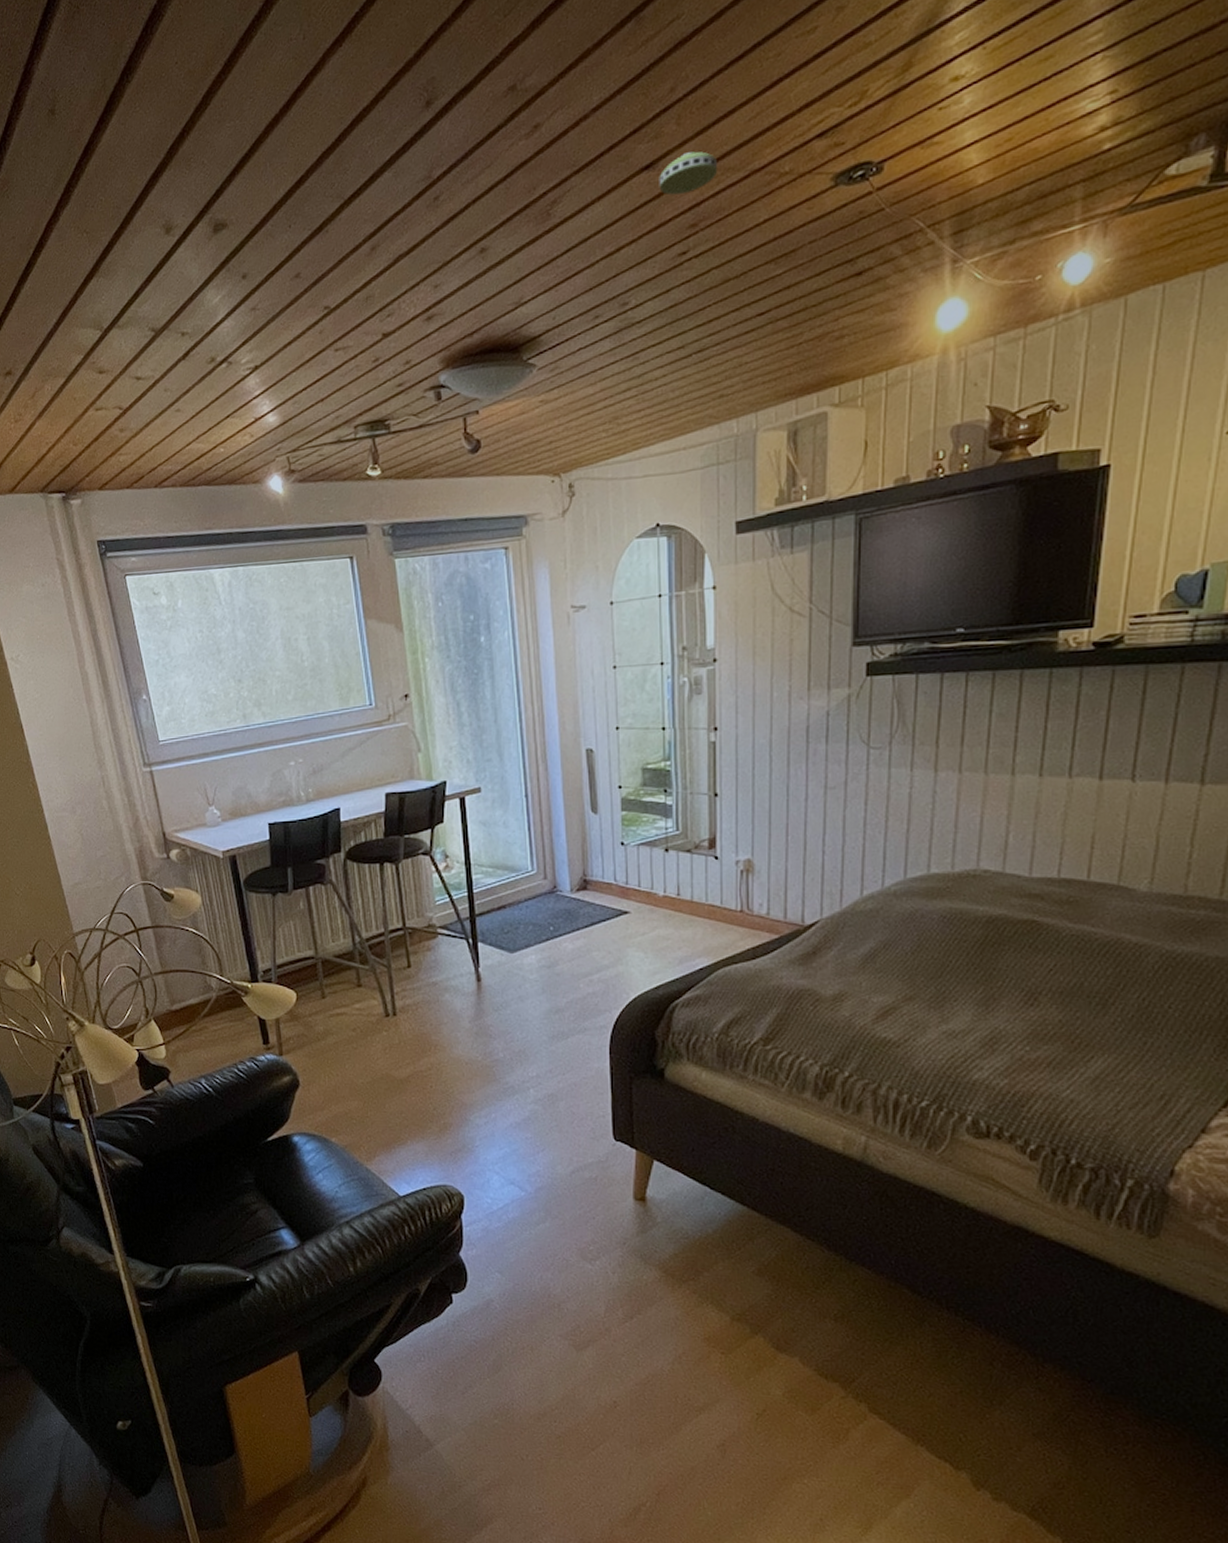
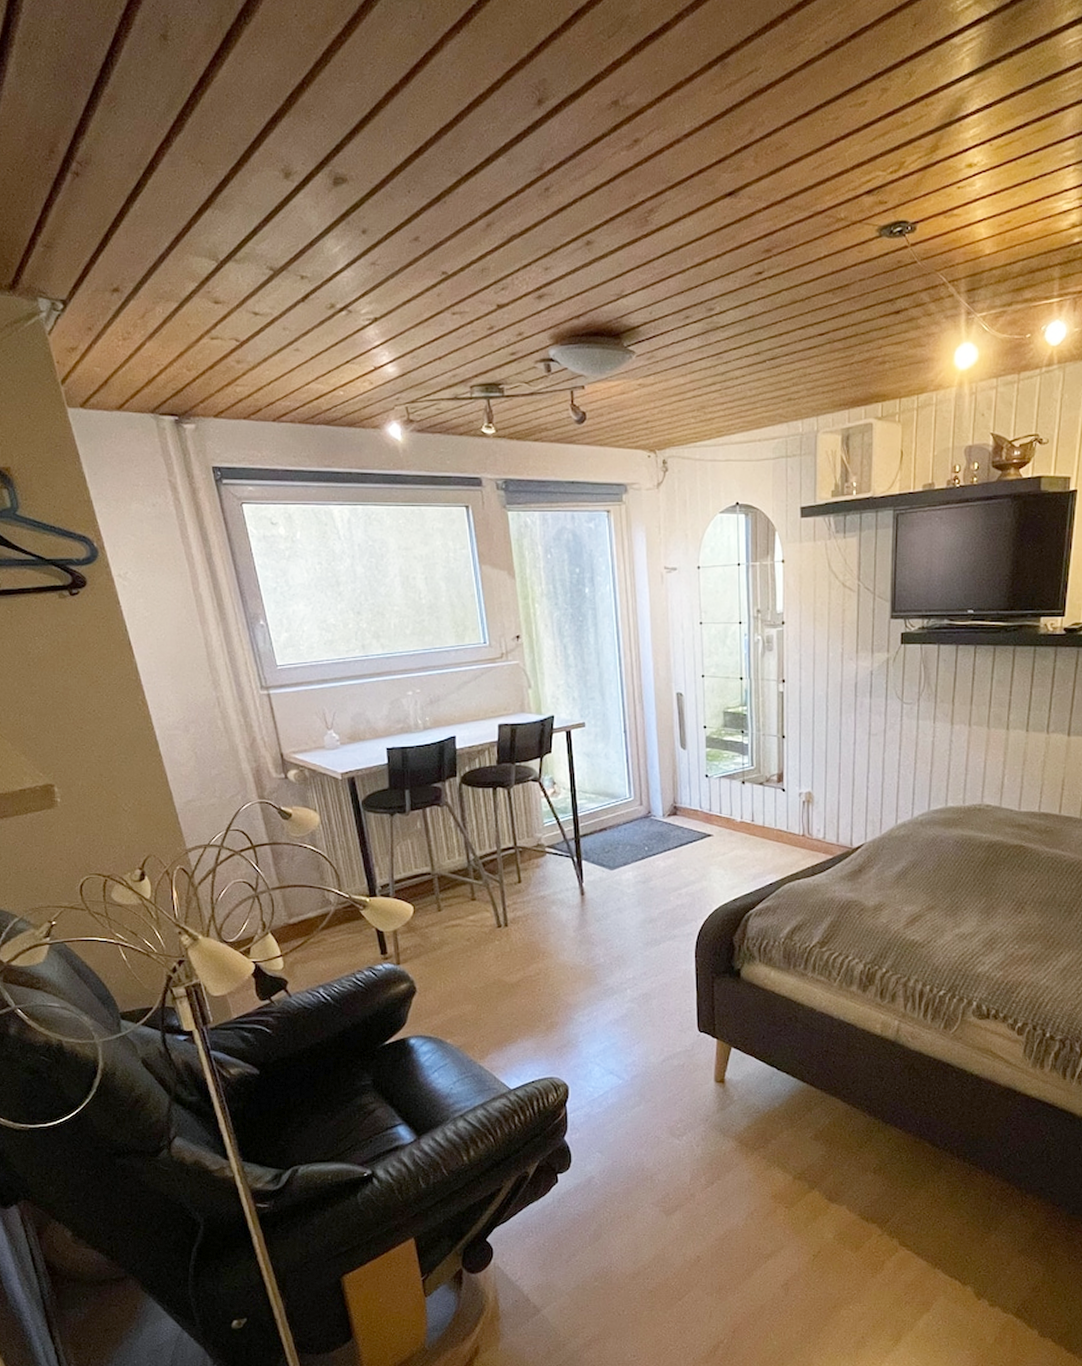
smoke detector: present [659,151,718,196] -> none [740,187,788,223]

